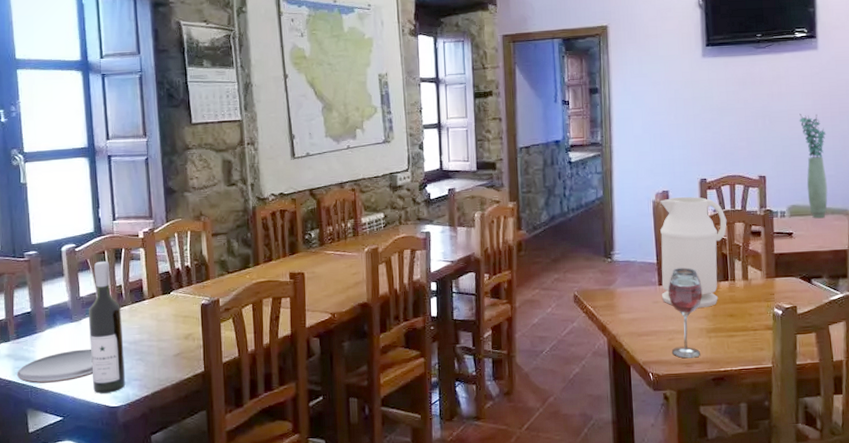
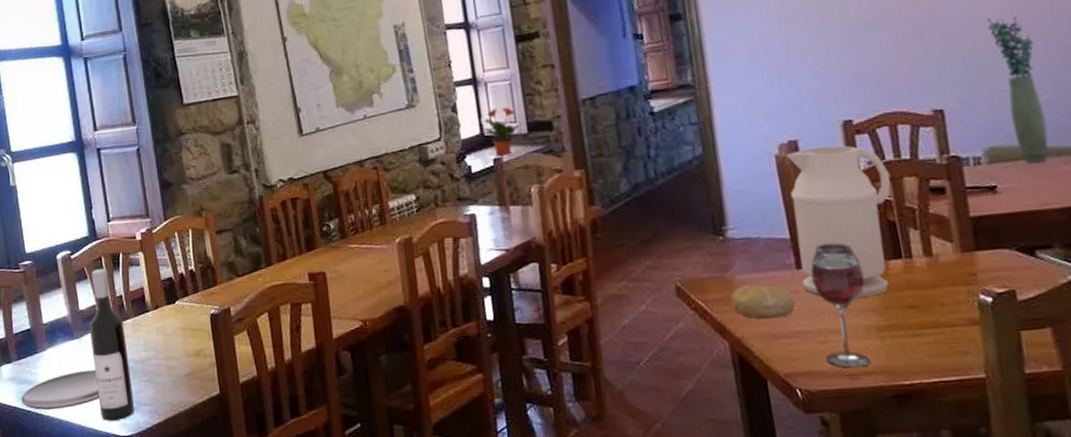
potted plant: none [440,148,472,187] -> present [480,107,522,156]
bread roll: none [611,295,656,321] -> present [730,284,796,319]

